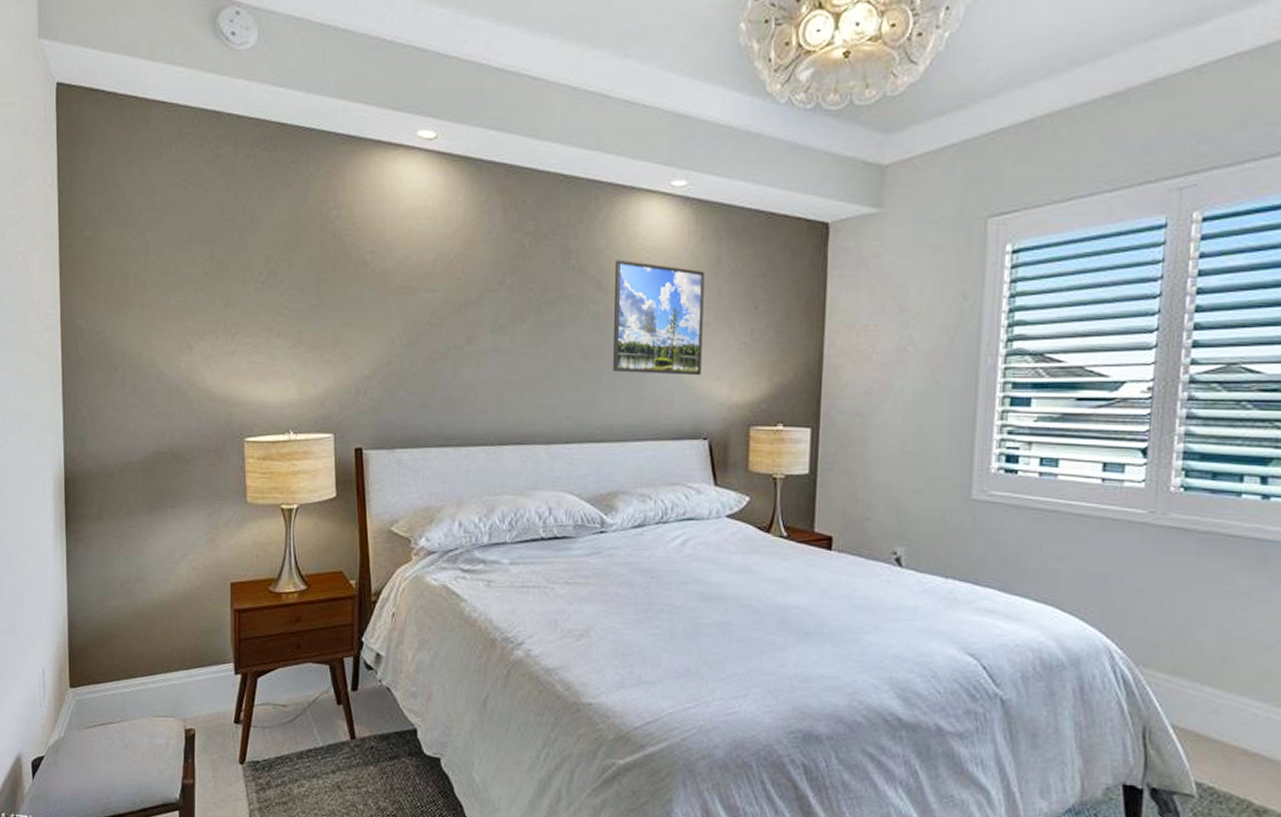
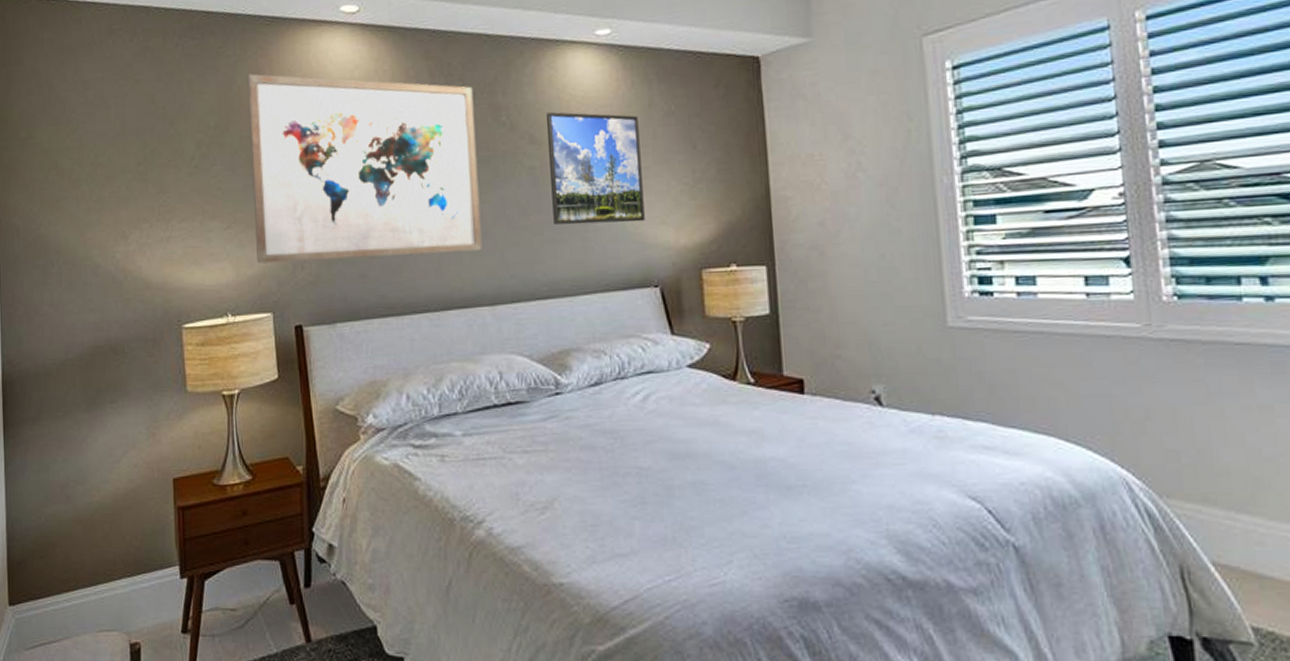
wall art: none [320,192,545,391] -> present [248,73,483,264]

